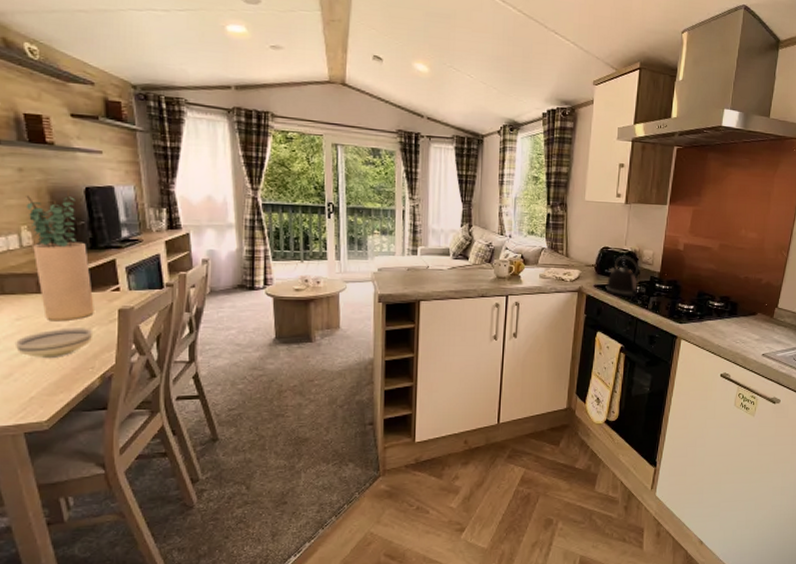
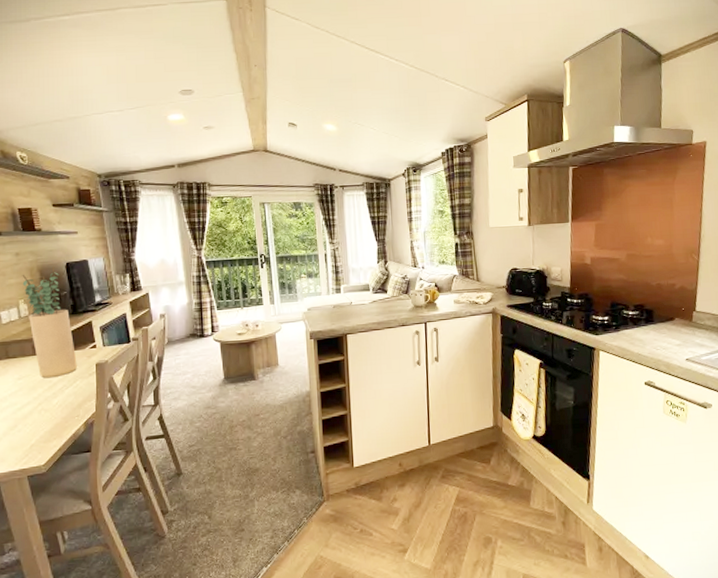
bowl: present [14,327,93,358] -> none [17,382,77,410]
kettle: present [605,255,640,297] -> none [518,275,550,314]

